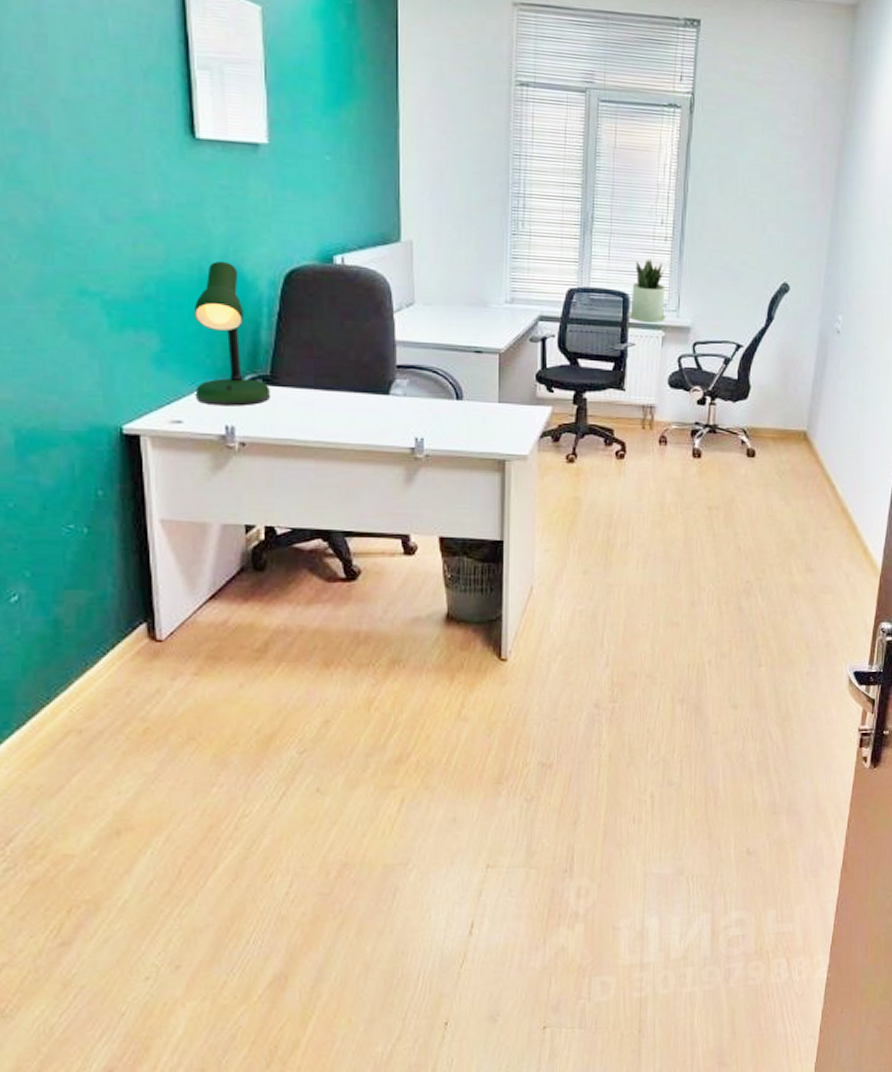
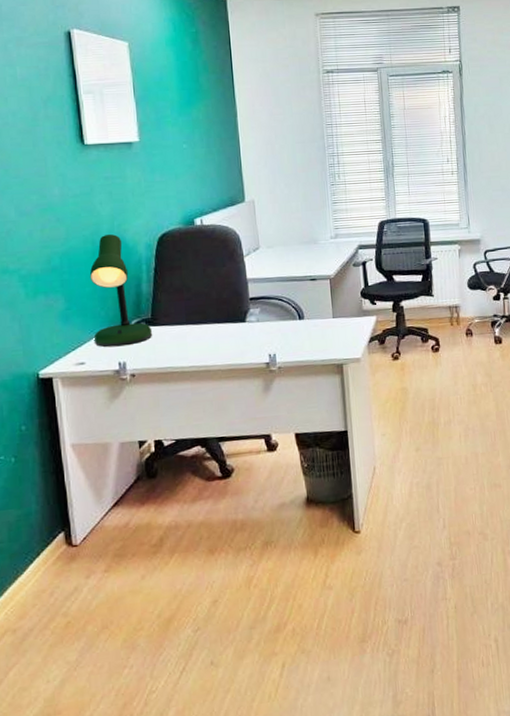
planter: present [627,258,666,323] -> none [428,189,460,240]

